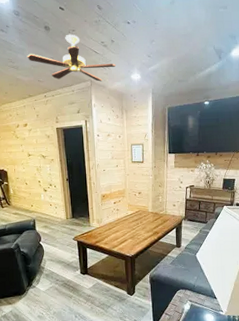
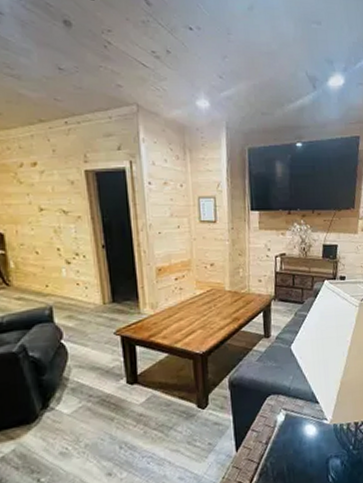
ceiling fan: present [26,34,116,82] -> none [34,35,174,107]

